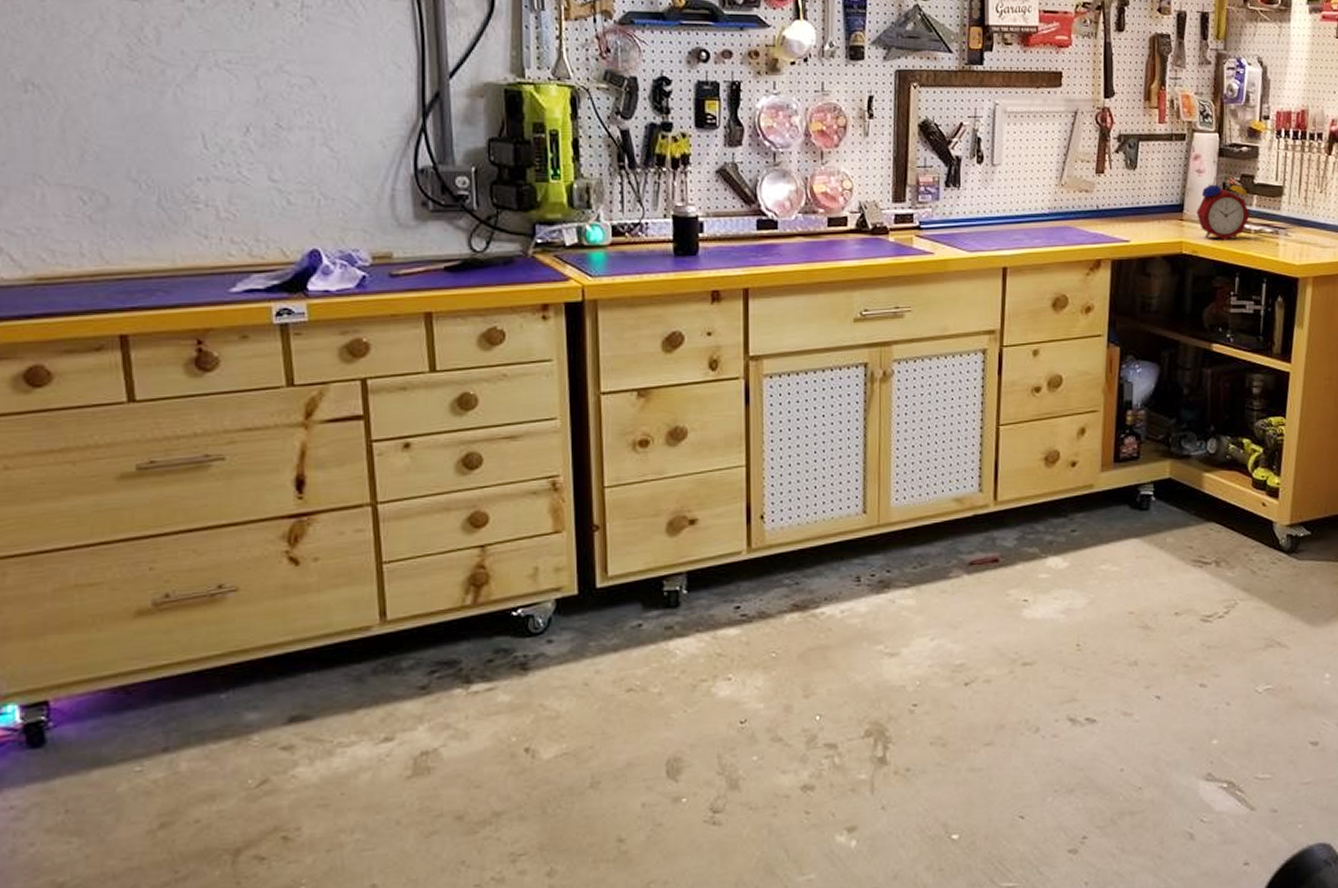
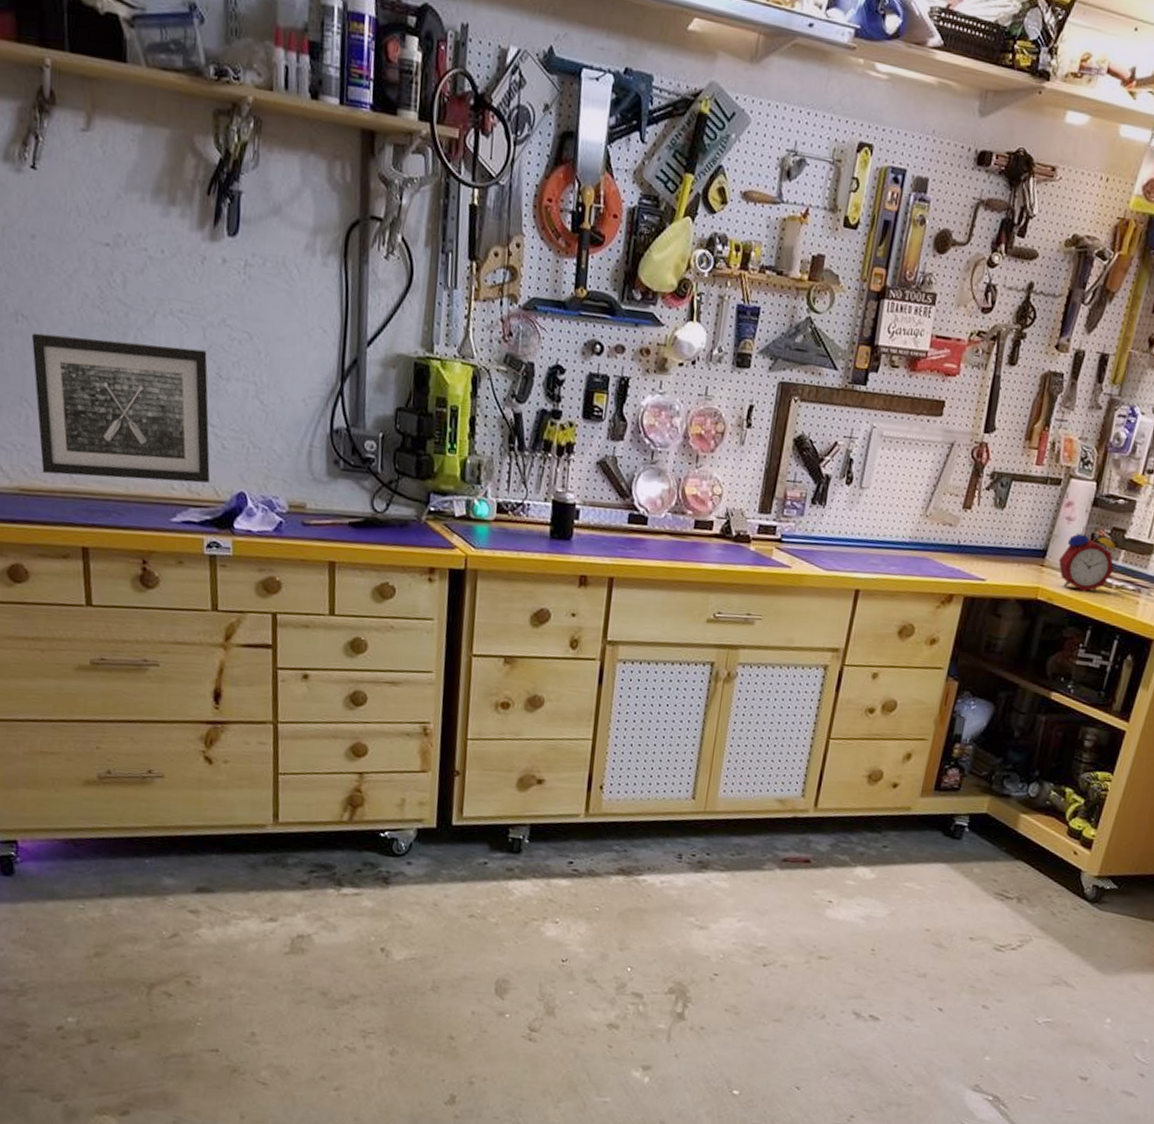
wall art: none [46,100,274,257] -> present [32,333,210,483]

